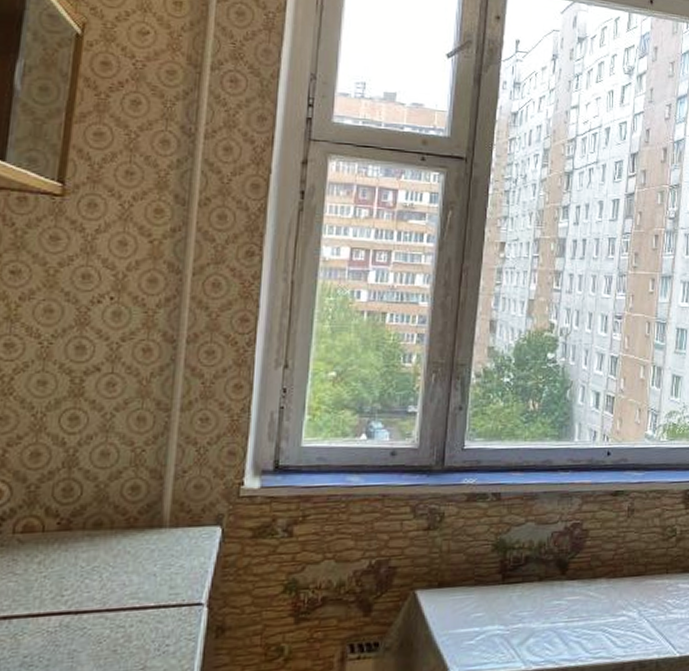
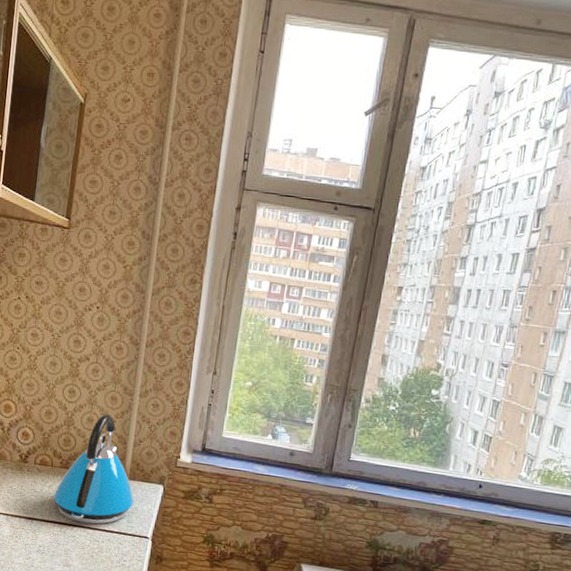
kettle: none [46,442,178,606] -> present [53,414,134,525]

